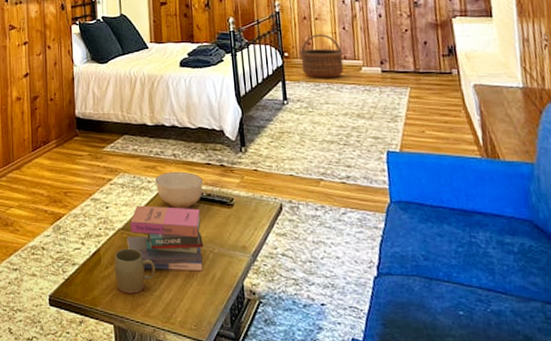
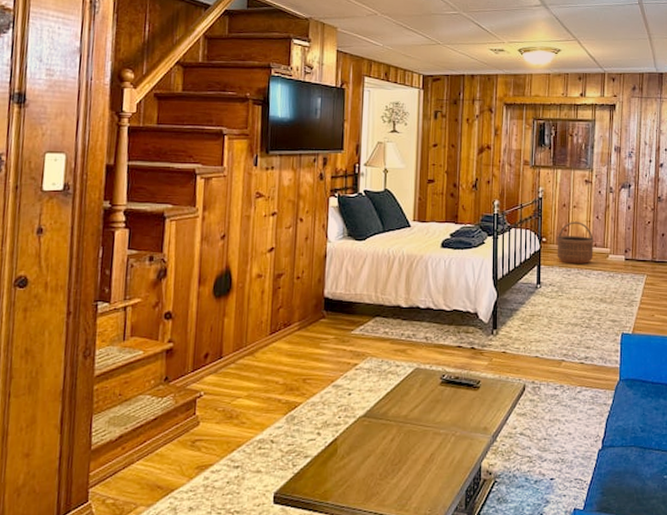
mug: present [114,248,156,294] -> none [350,436,395,484]
books: present [126,205,204,271] -> none [367,390,447,457]
bowl: present [155,171,203,209] -> none [404,354,452,393]

